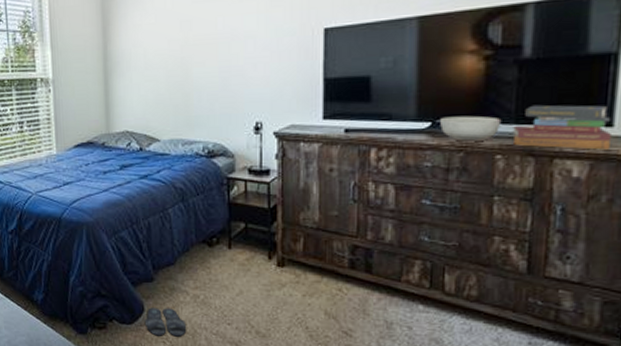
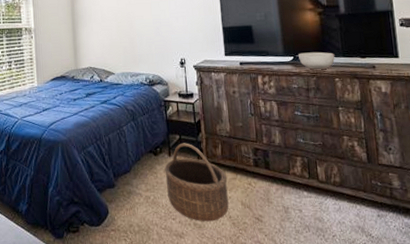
slippers: present [144,307,186,337] -> none [109,209,142,235]
basket: none [221,233,308,331] -> present [164,143,229,222]
books: present [512,104,613,150] -> none [342,44,400,74]

